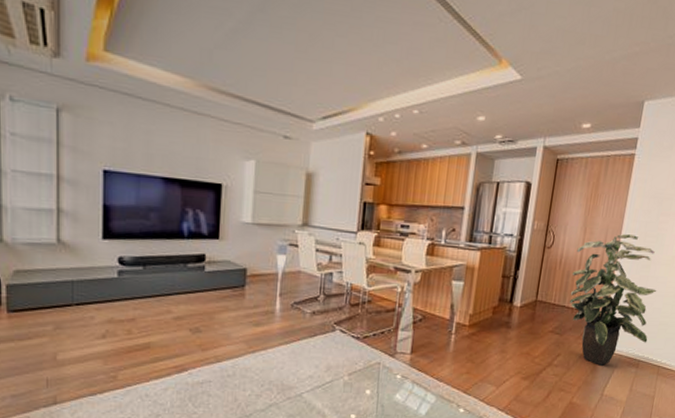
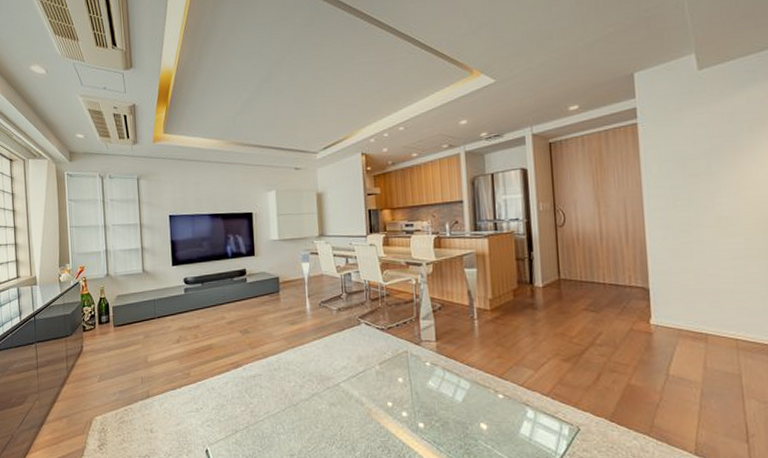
indoor plant: present [570,234,657,367] -> none [594,201,711,344]

